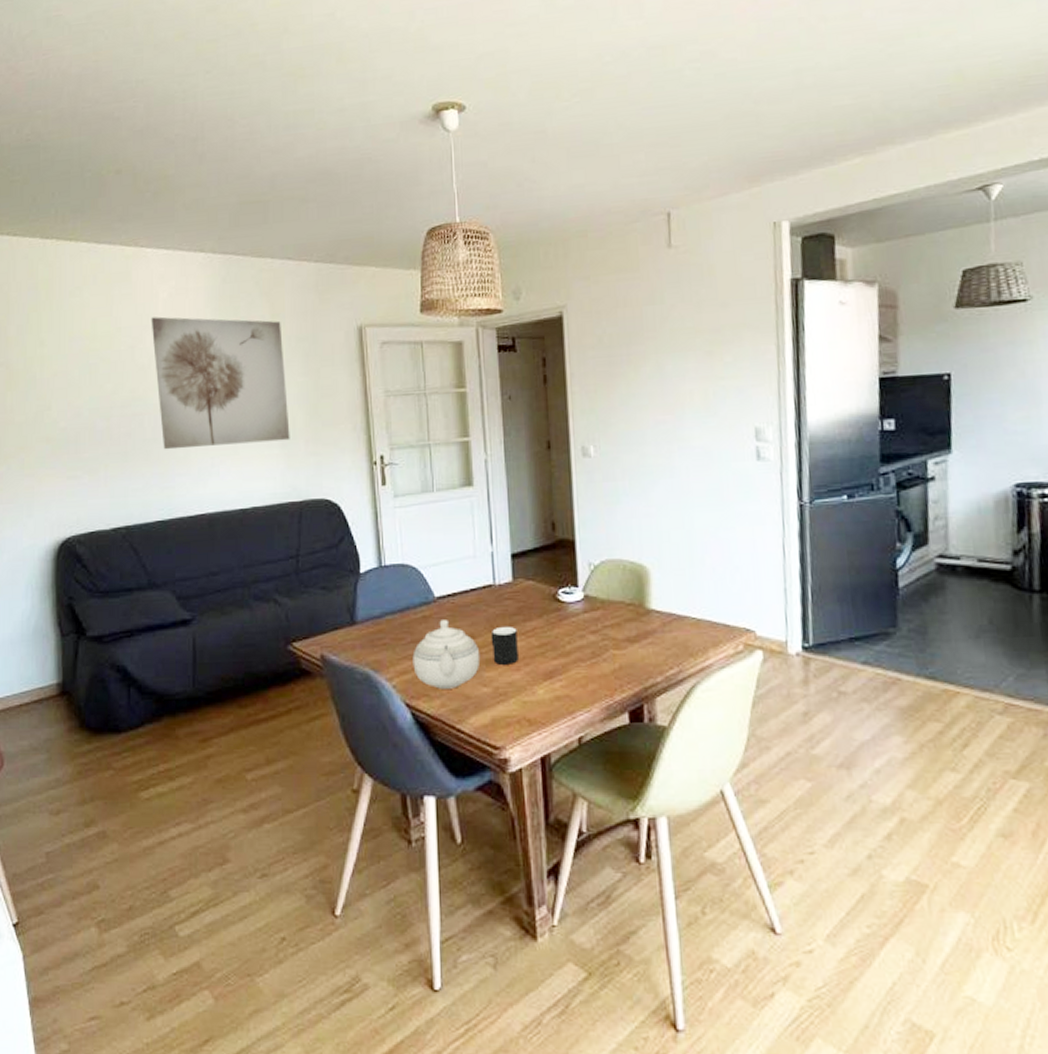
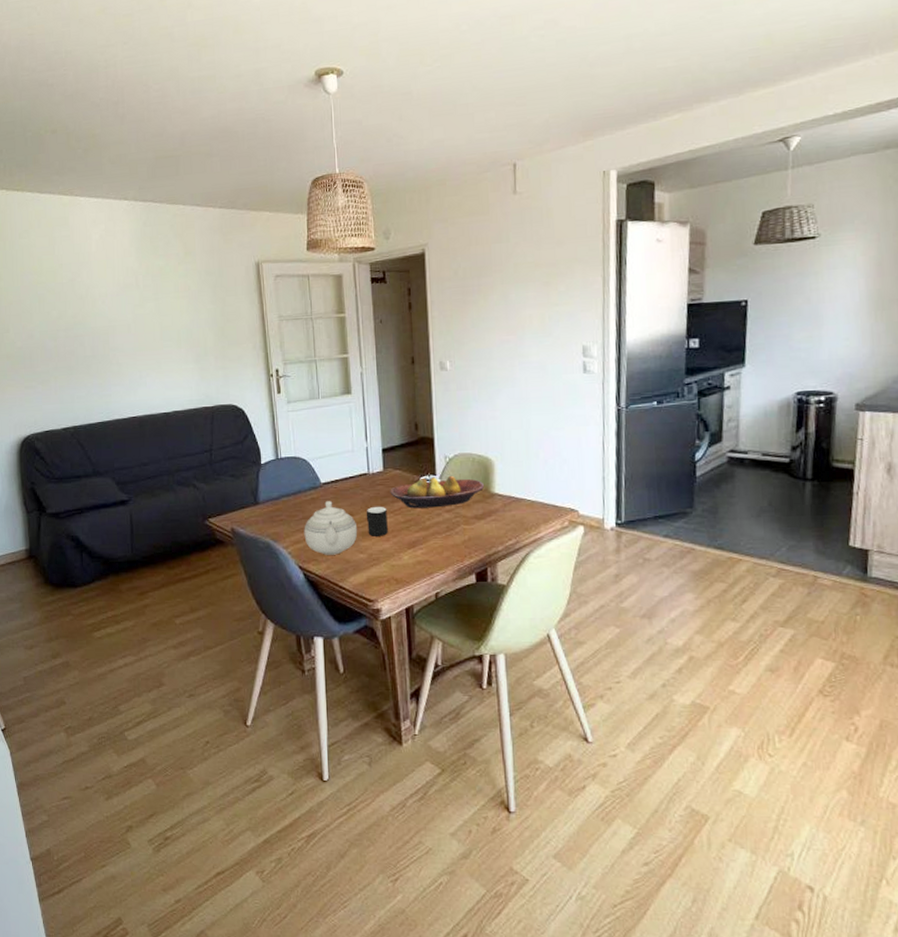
wall art: present [151,316,290,450] -> none [86,255,203,365]
fruit bowl: none [521,587,639,629] -> present [390,475,485,509]

